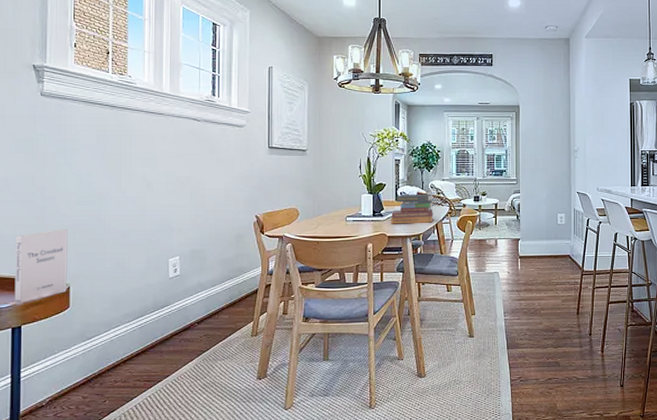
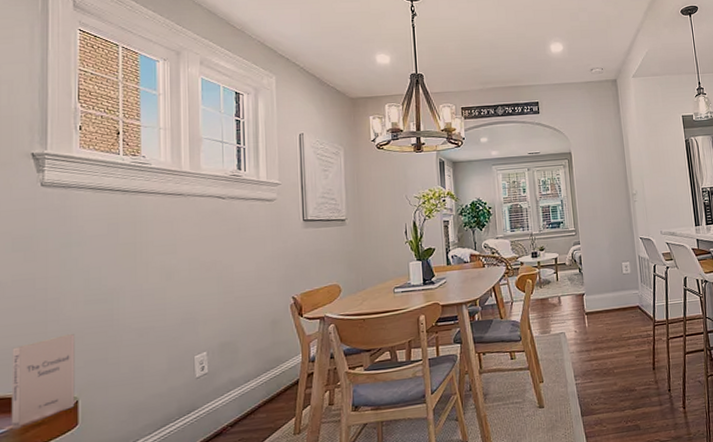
books: present [391,193,434,224] -> none [443,254,490,292]

